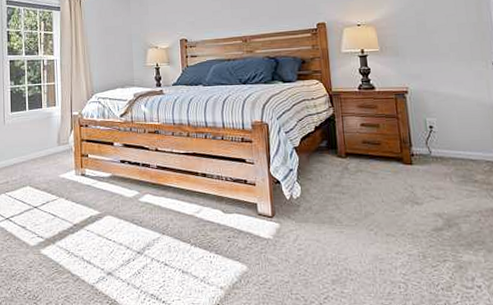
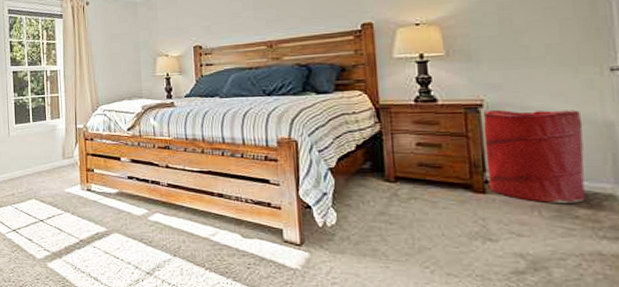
laundry hamper: none [409,95,481,170] -> present [483,109,586,203]

